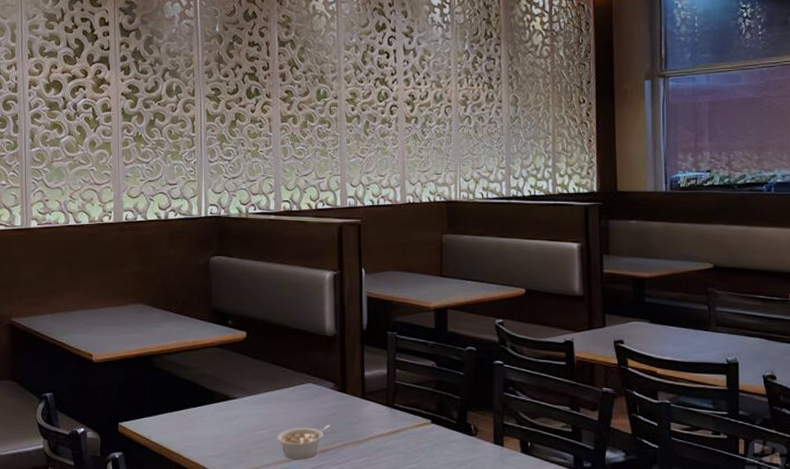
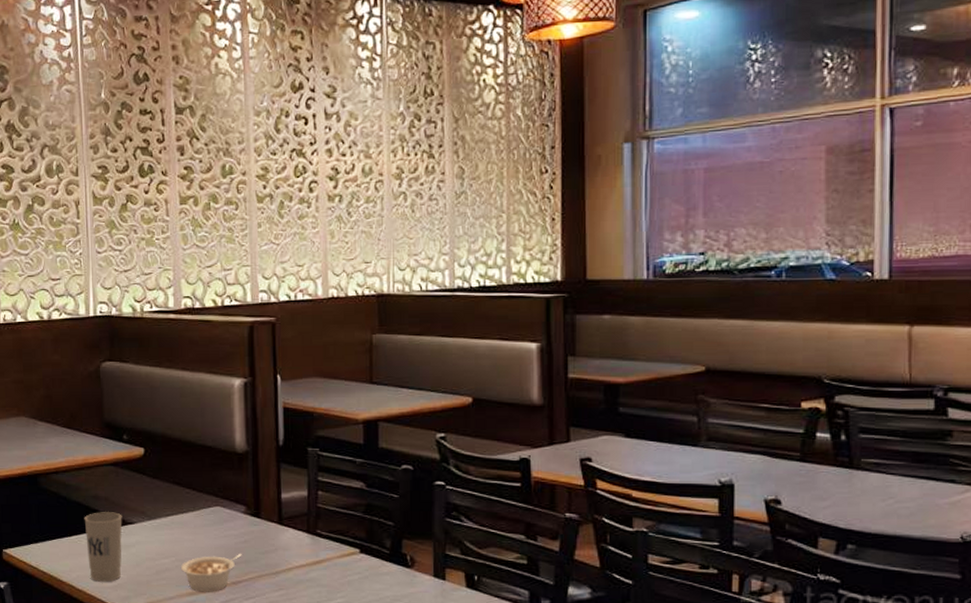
cup: none [192,388,226,451] -> present [84,512,122,582]

